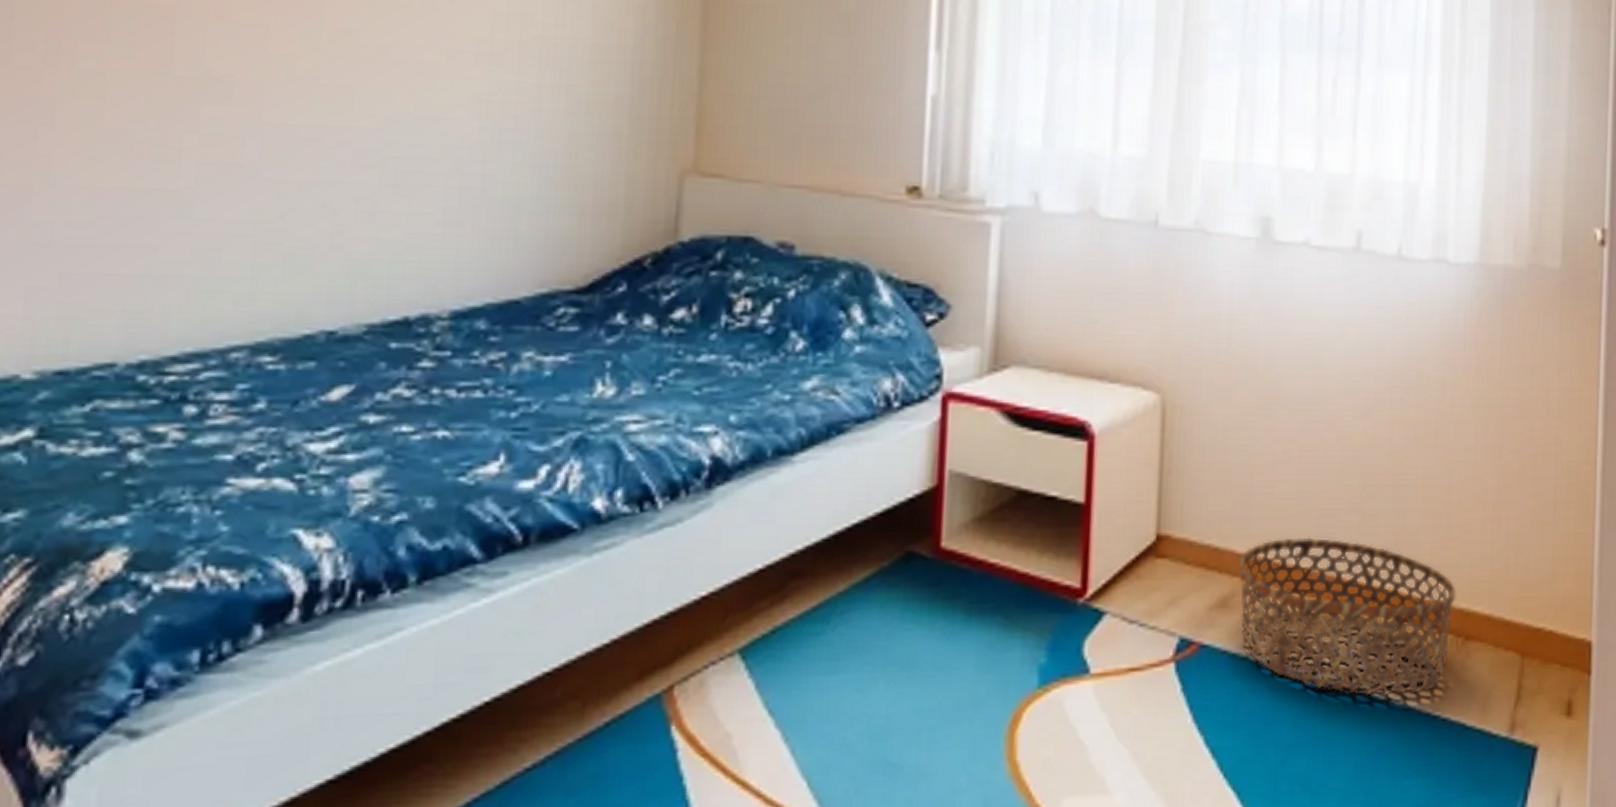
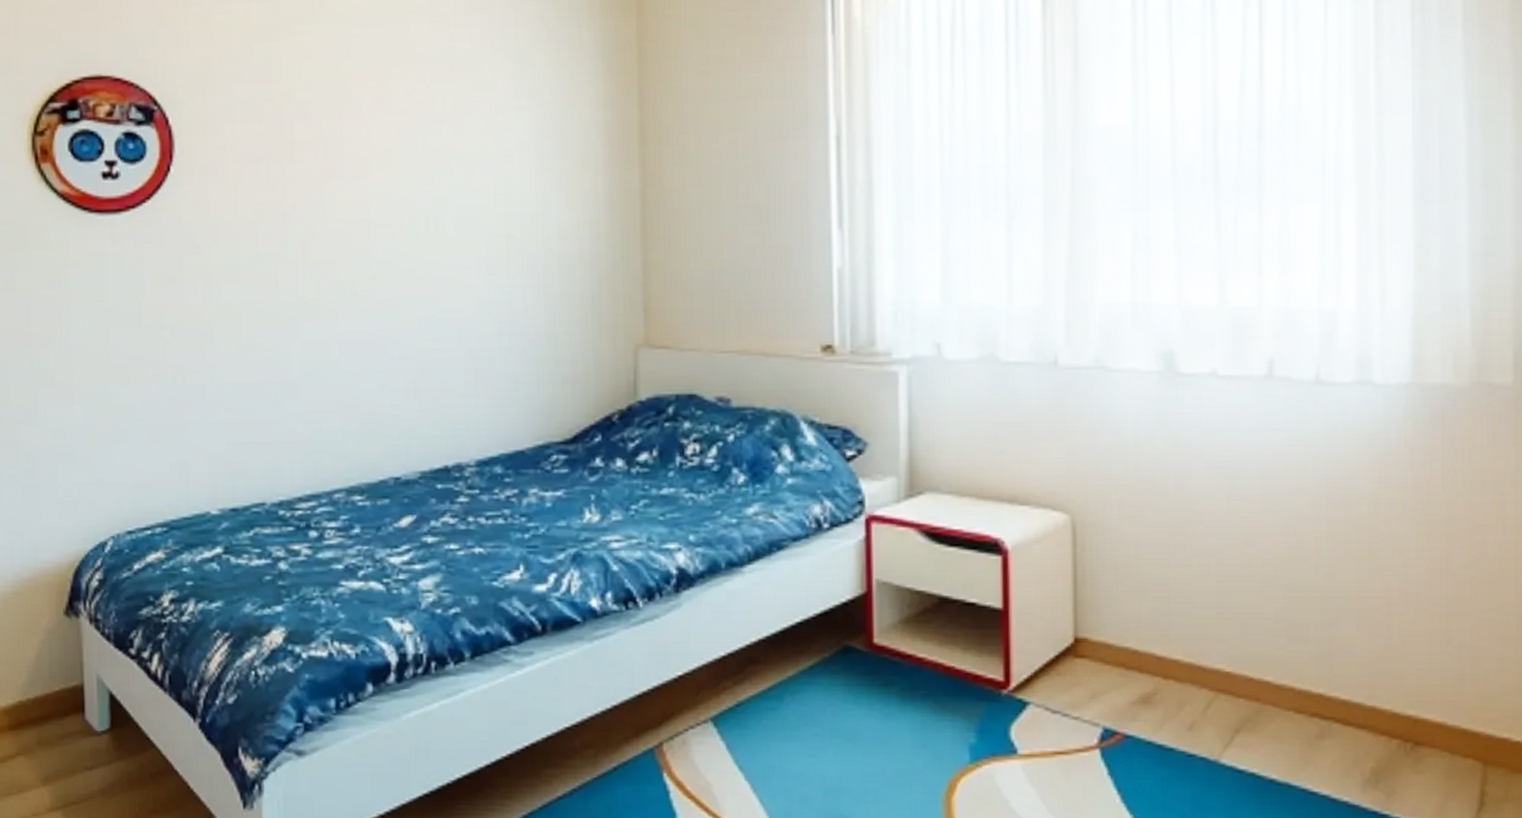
basket: present [1238,537,1456,696] -> none [1160,643,1402,792]

